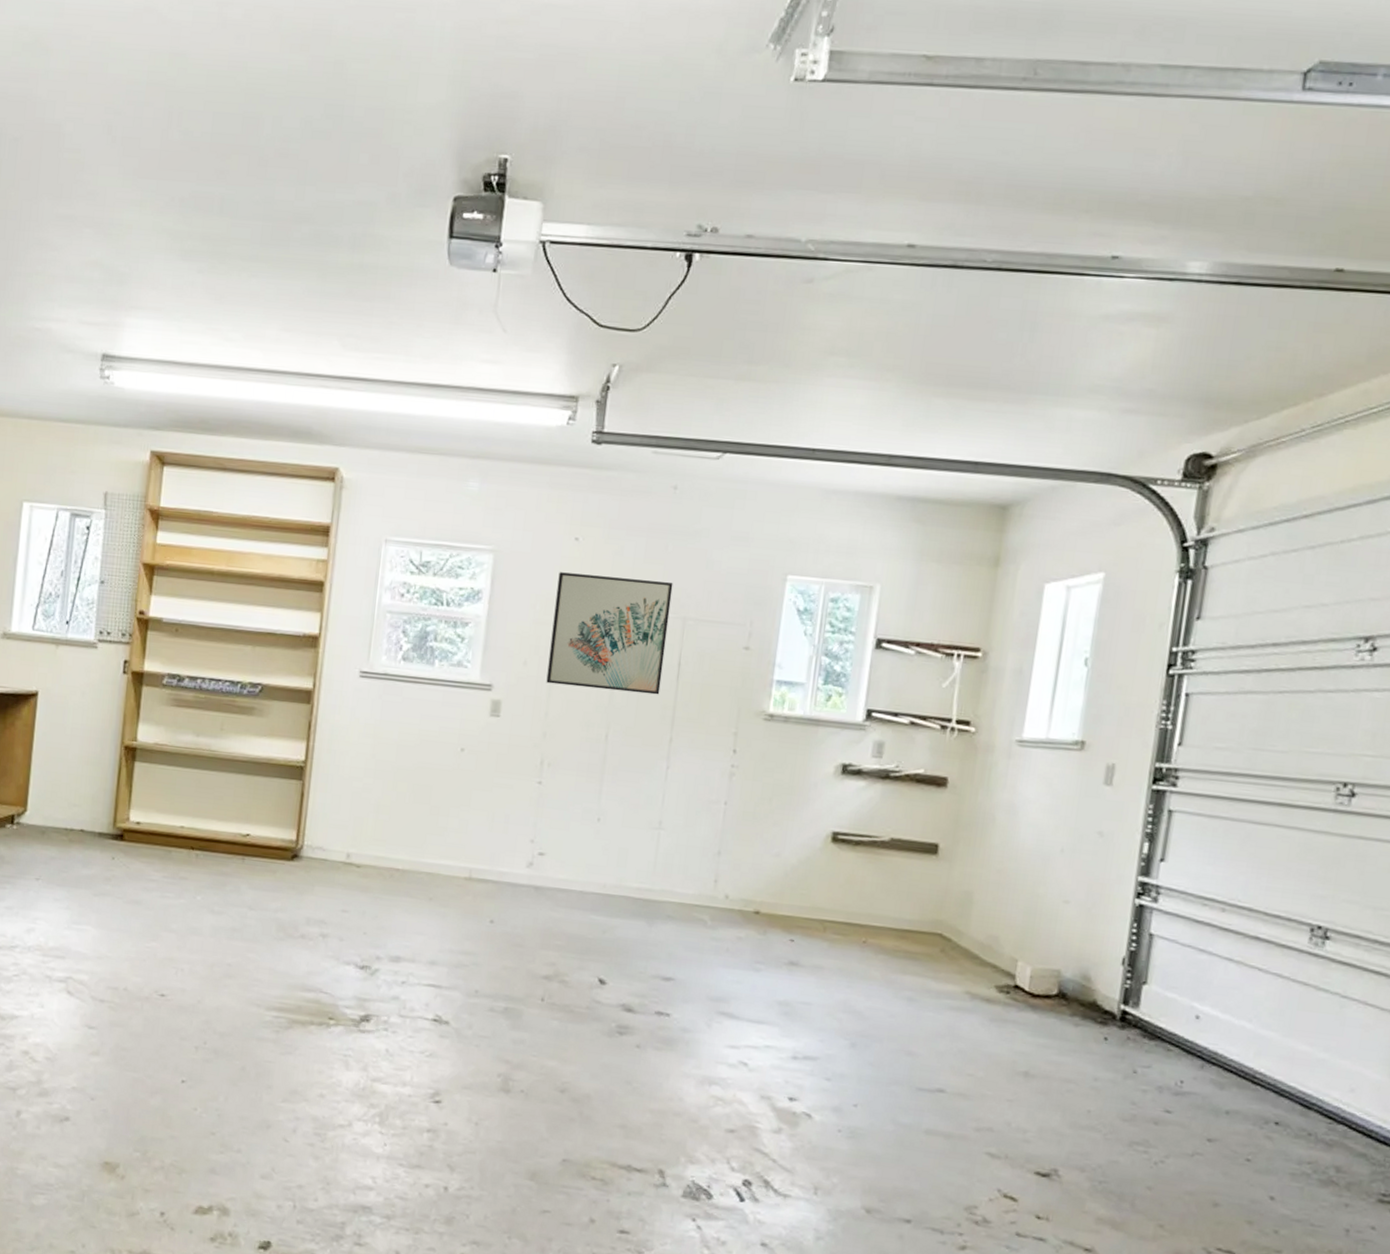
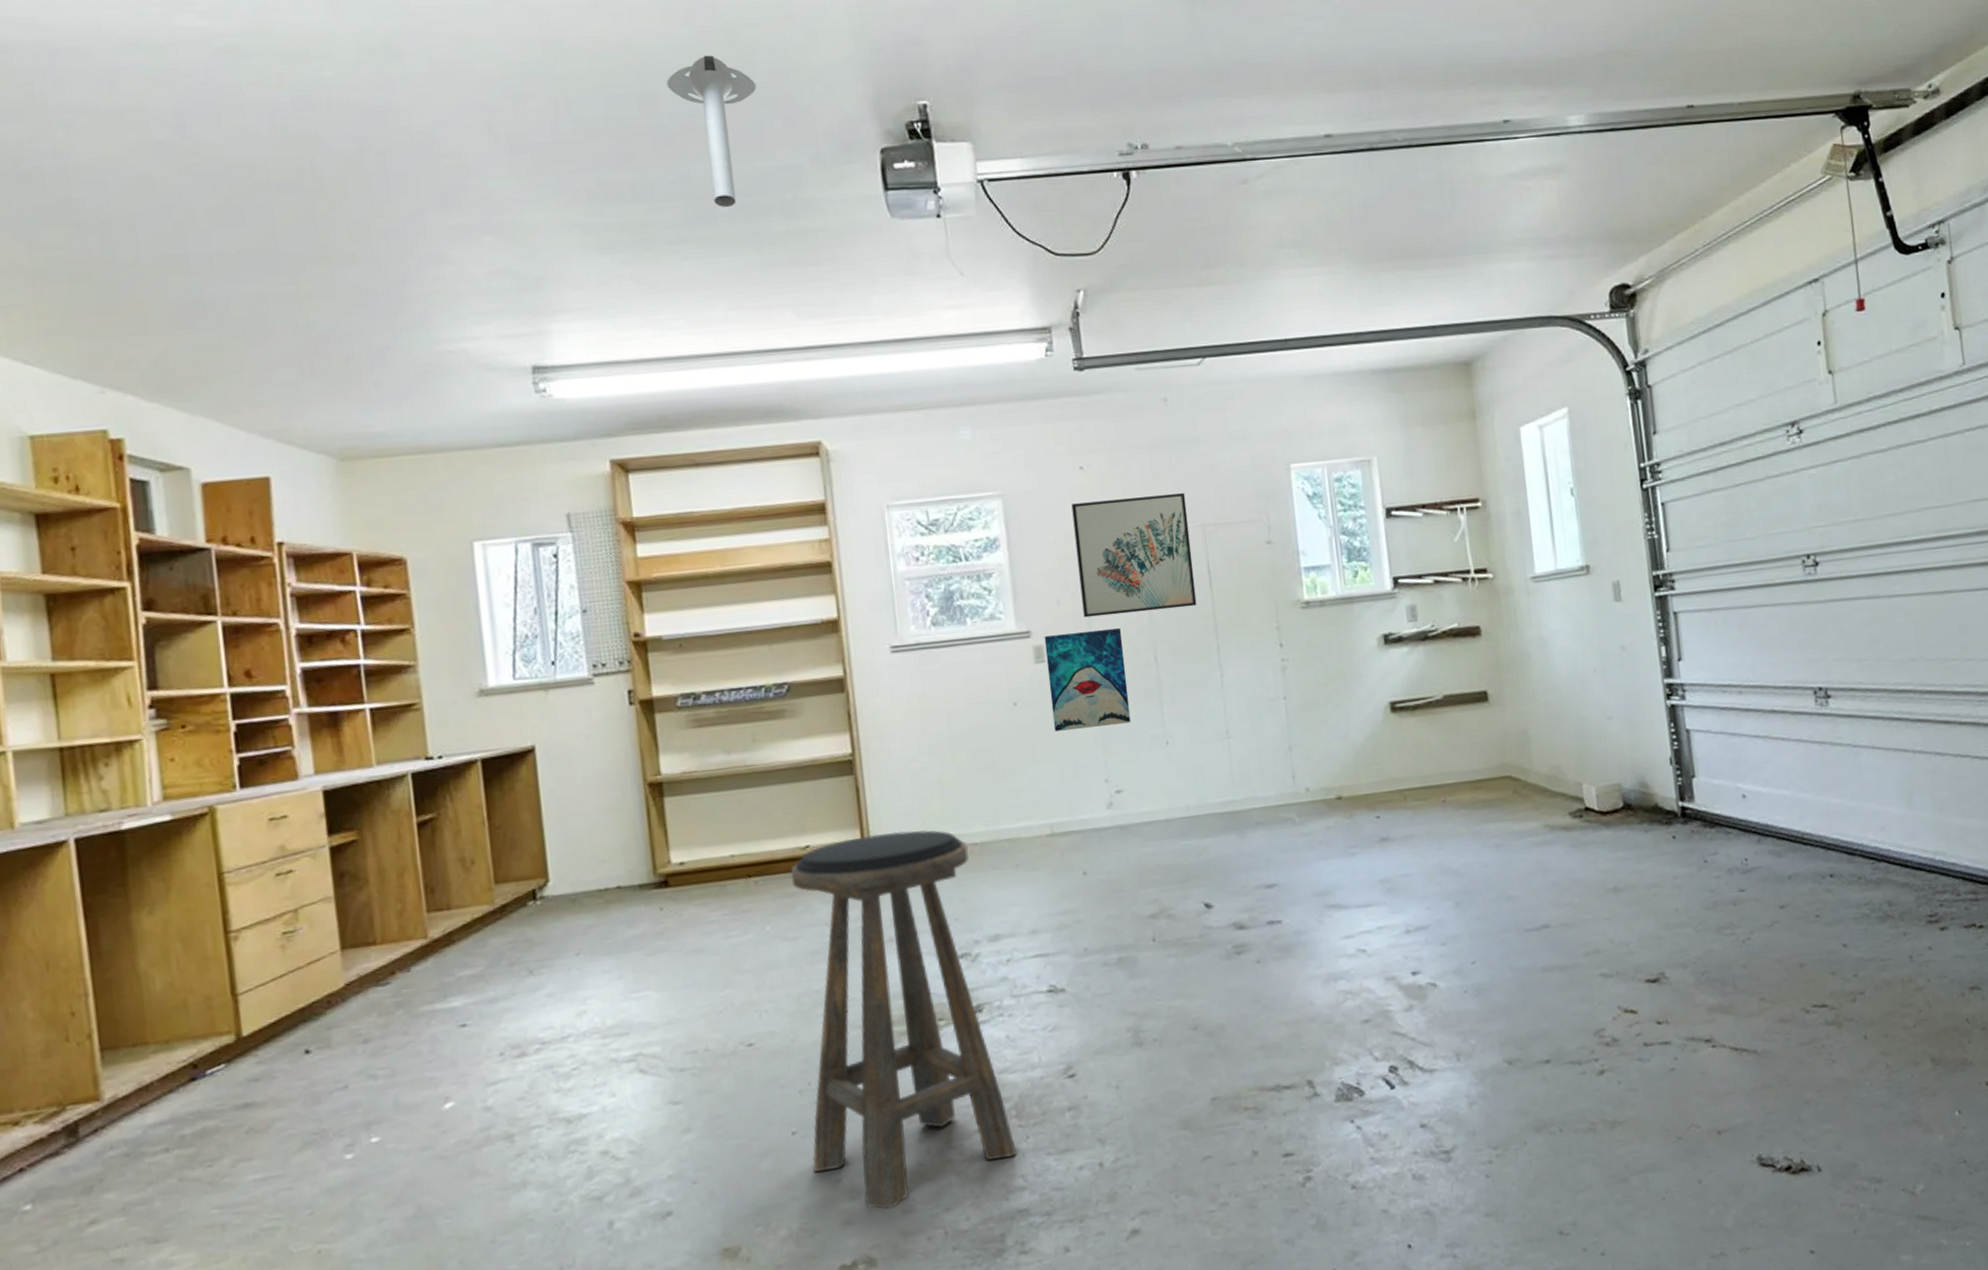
stool: none [193,836,390,1171] -> present [790,830,1017,1209]
ceiling light: none [271,84,352,233] -> present [666,55,757,207]
wall art: none [493,693,580,792] -> present [1044,627,1131,731]

